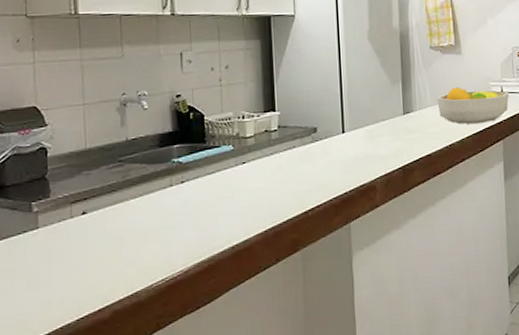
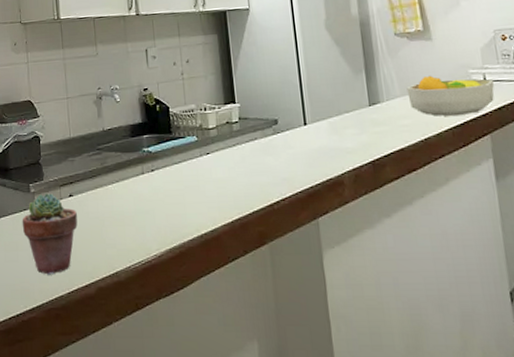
potted succulent: none [20,212,91,303] -> present [22,193,78,275]

